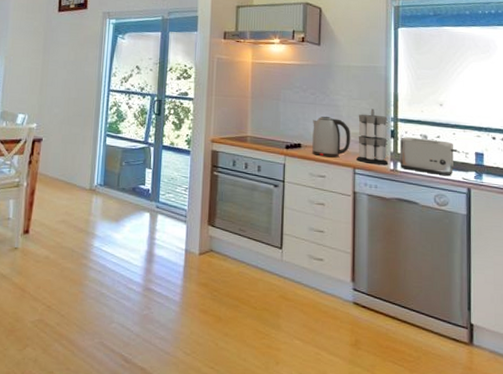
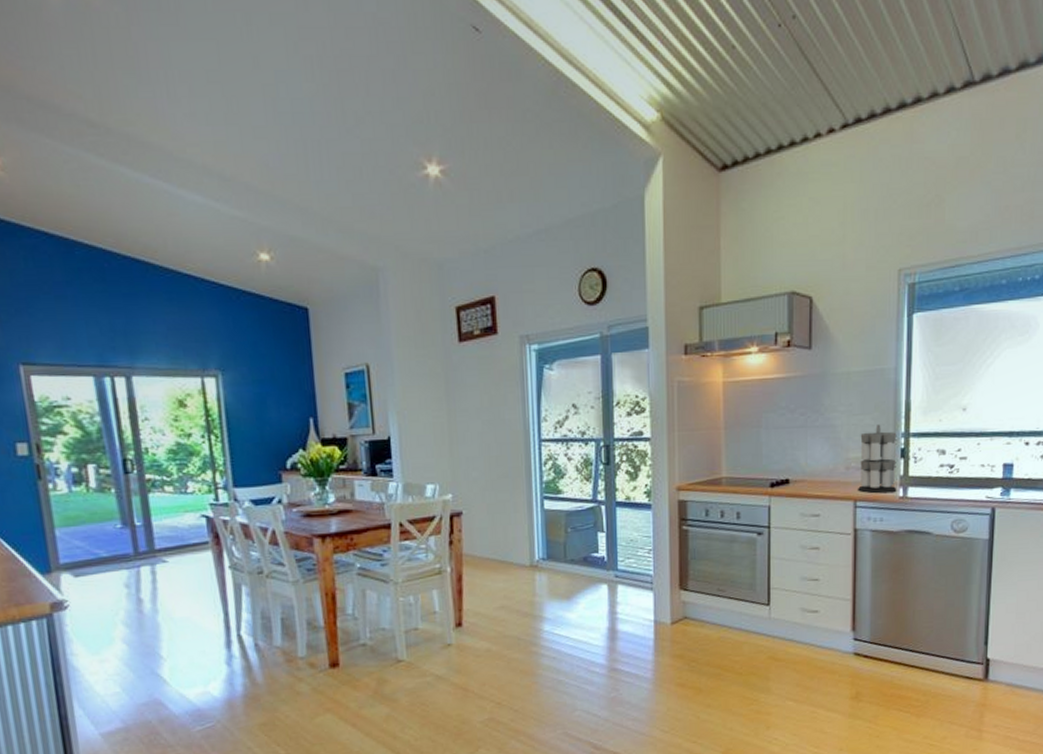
kettle: present [312,116,350,158] -> none [803,440,850,492]
toaster: present [400,137,458,176] -> none [911,454,982,497]

